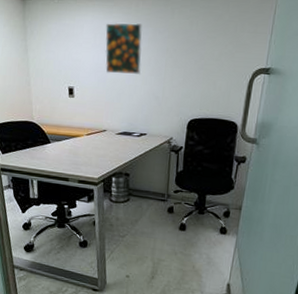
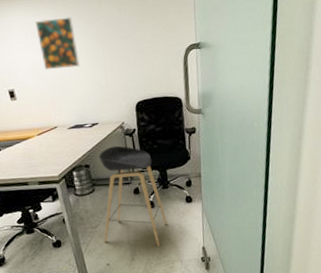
stool: none [128,159,196,271] -> present [98,145,168,247]

